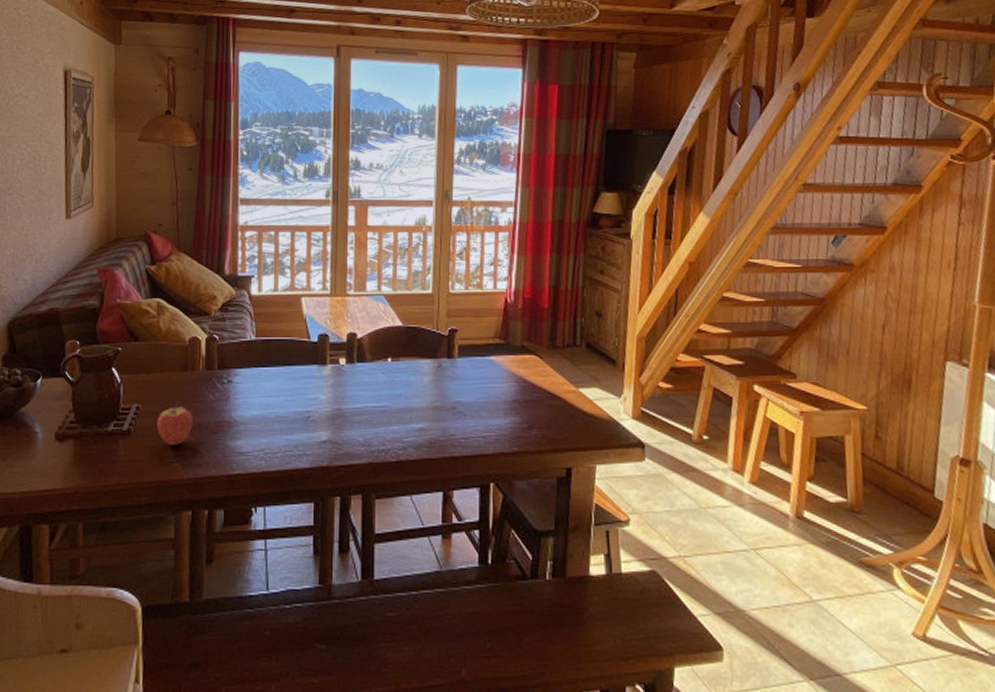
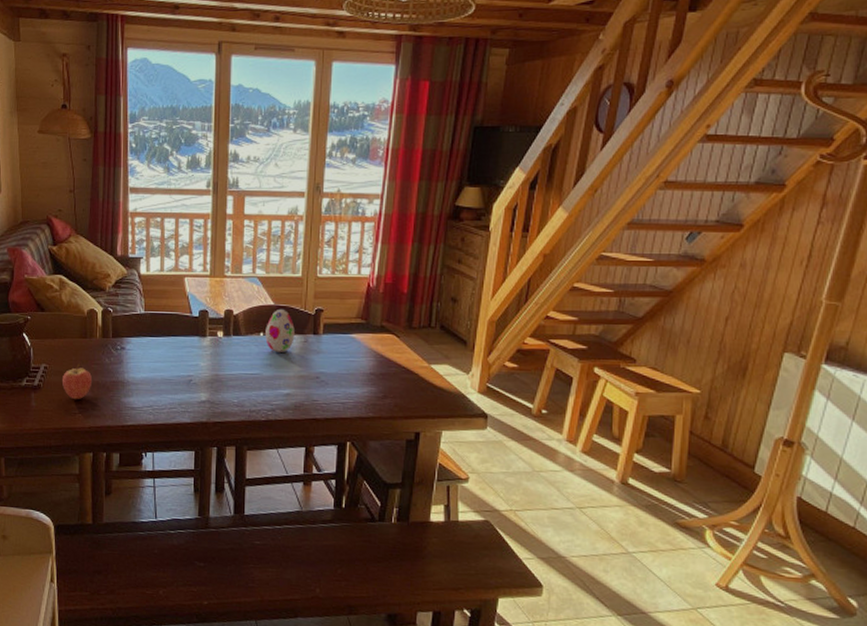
decorative egg: none [394,330,427,380] -> present [265,308,295,352]

